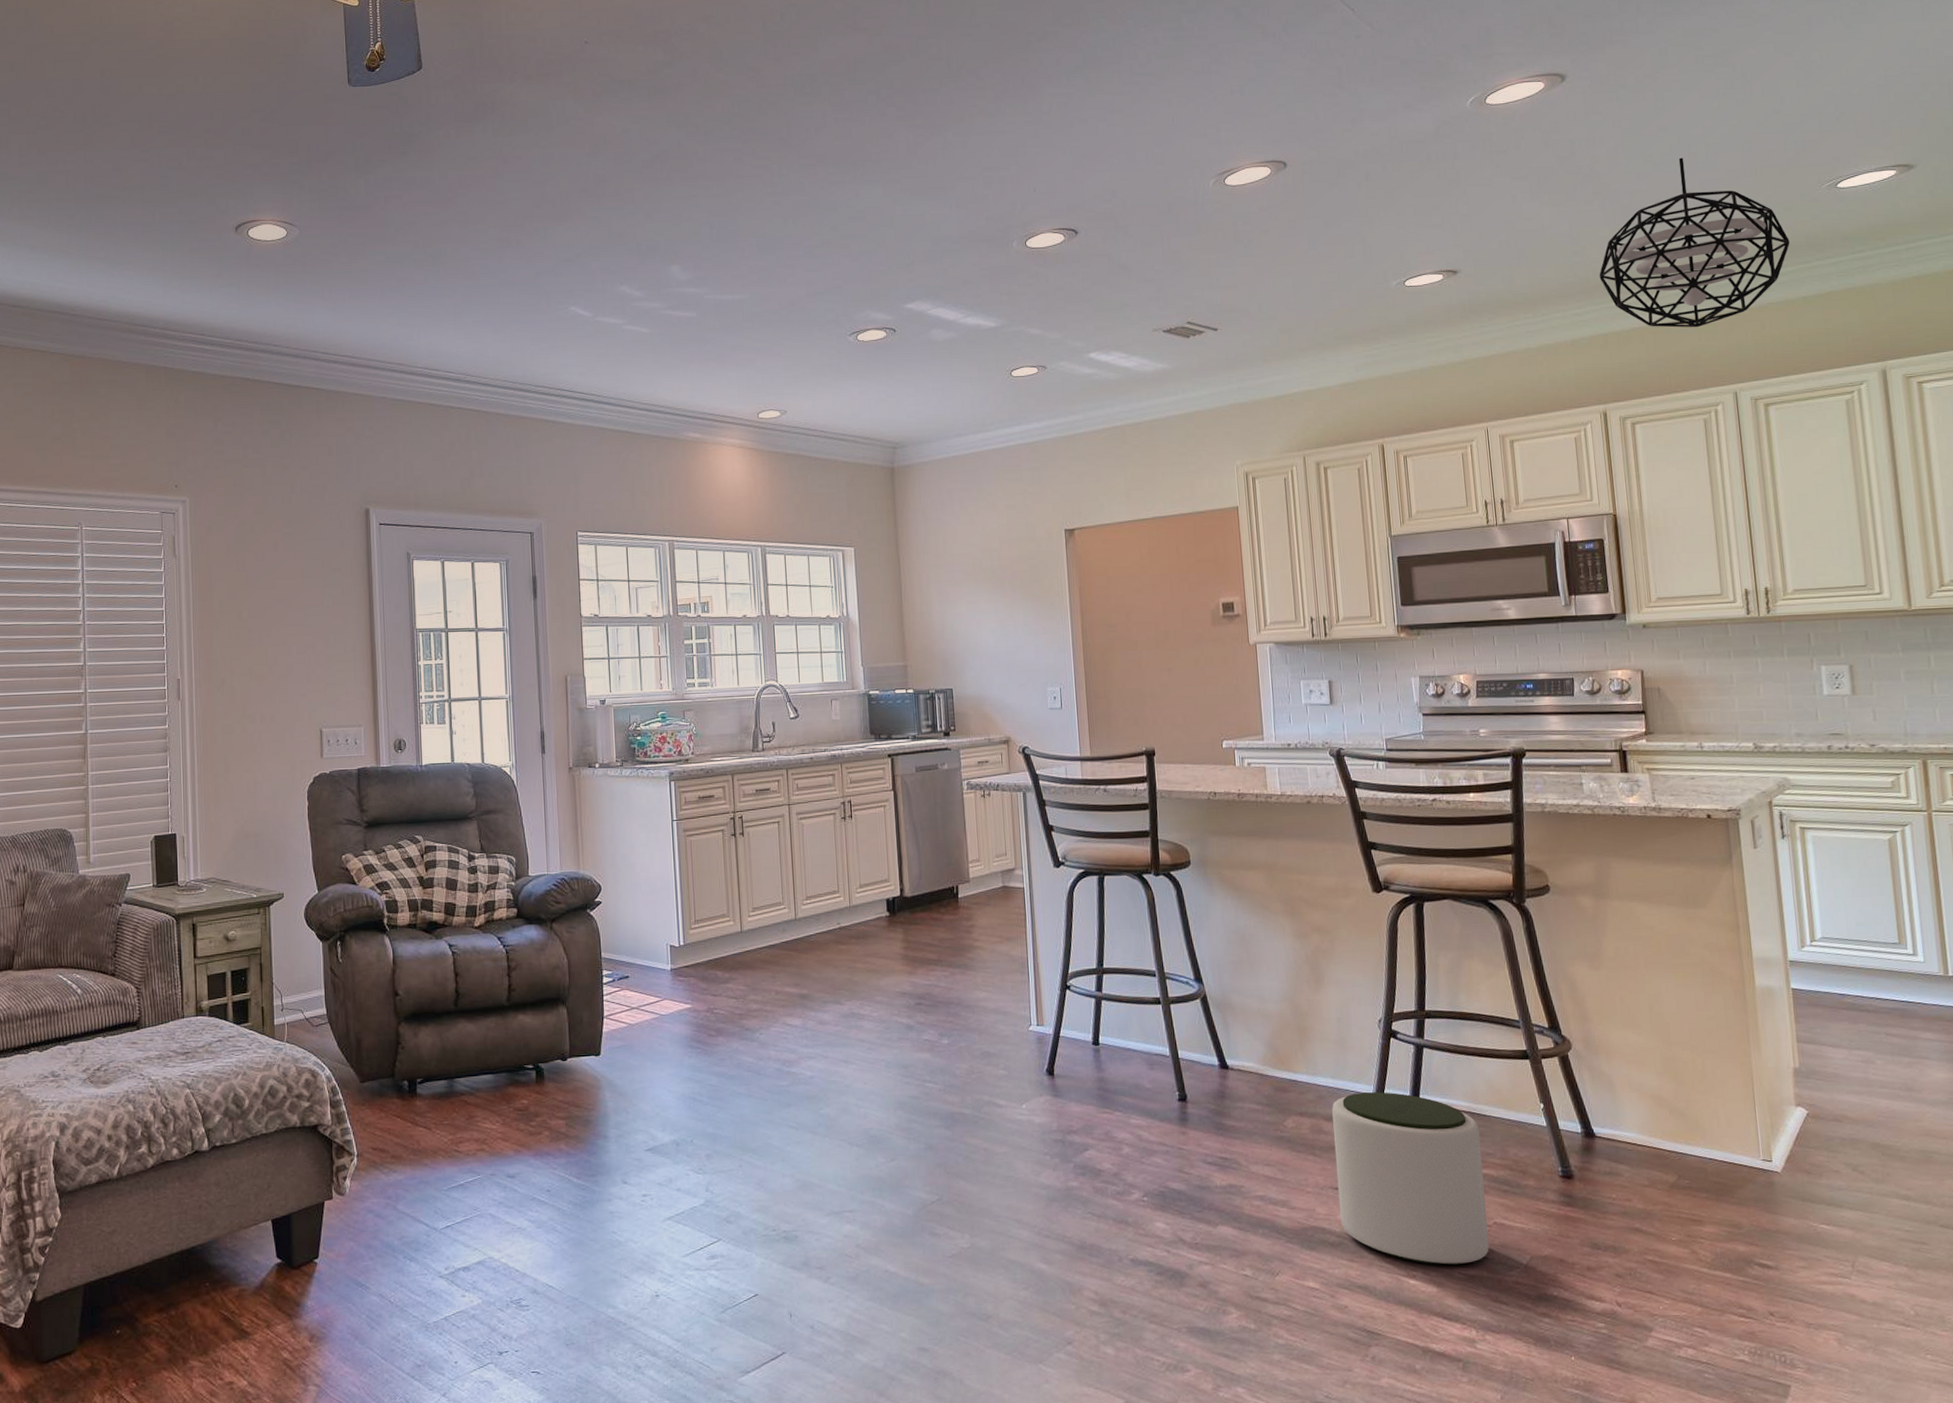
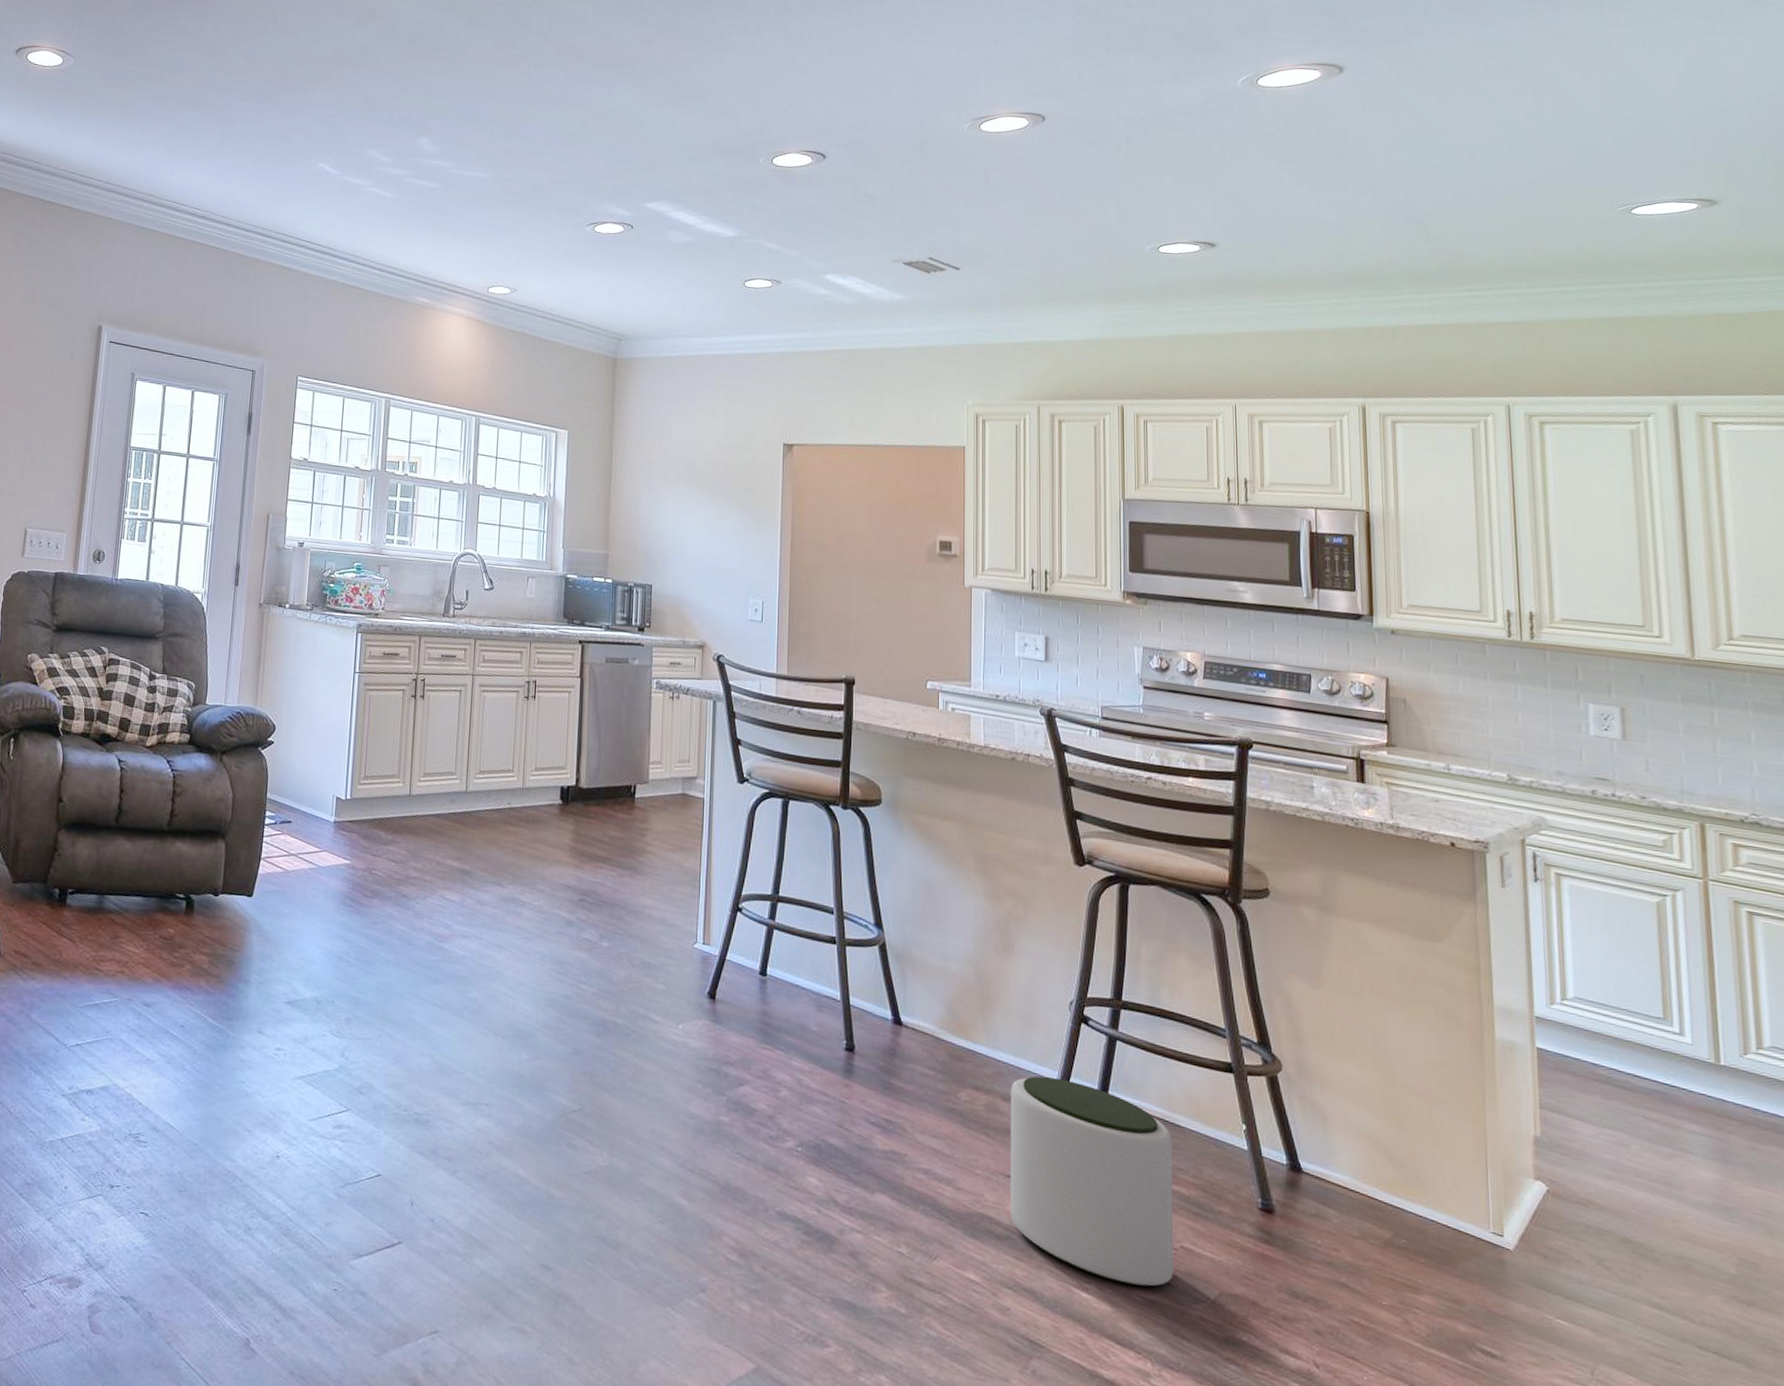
pendant light: present [1599,157,1790,328] -> none [1366,162,1577,335]

